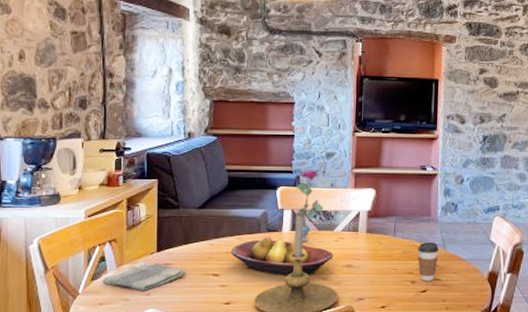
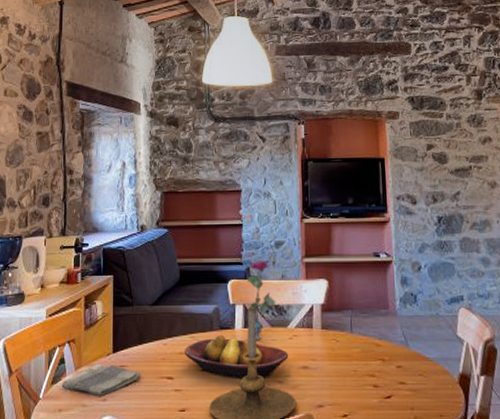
coffee cup: present [418,242,439,281] -> none [378,339,401,385]

